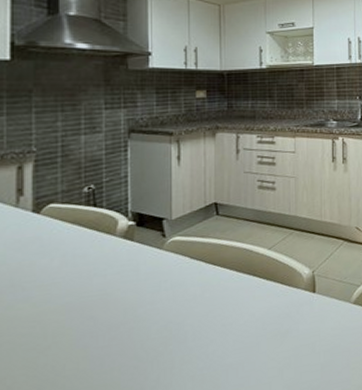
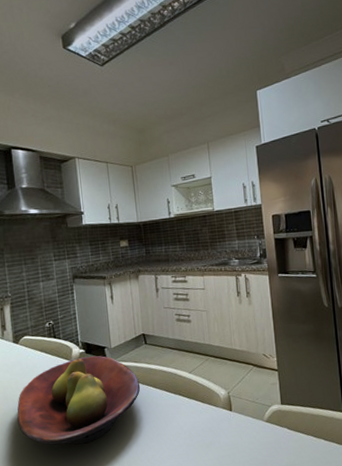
fruit bowl: none [27,229,206,346] -> present [17,355,141,445]

